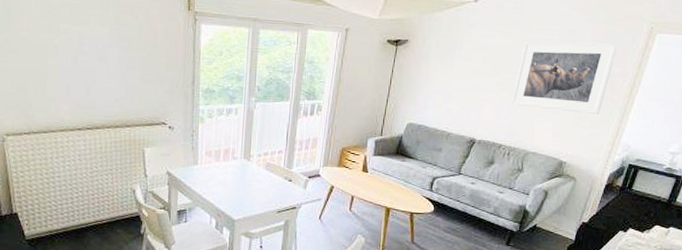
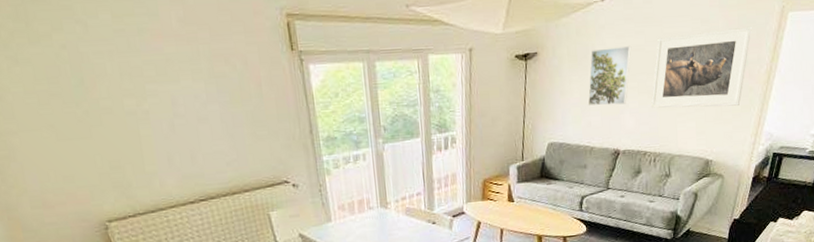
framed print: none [451,44,498,98] -> present [588,45,632,106]

